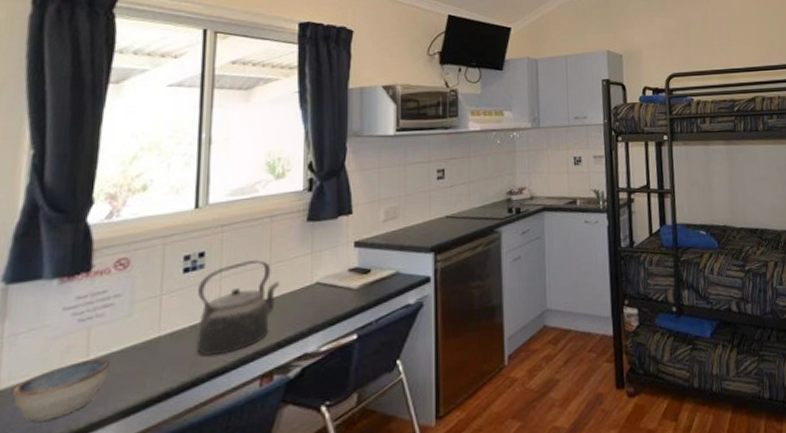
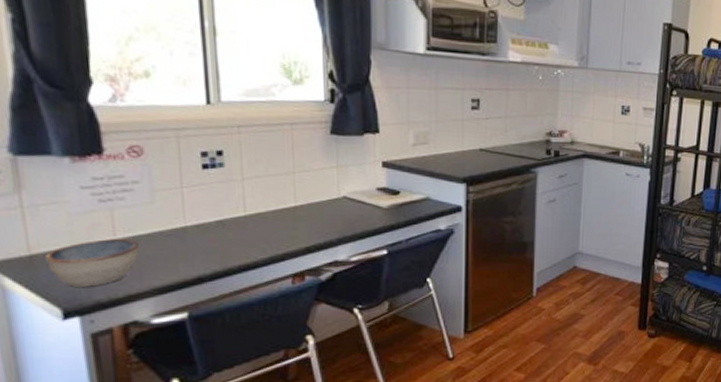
kettle: present [196,260,280,356] -> none [220,166,306,252]

